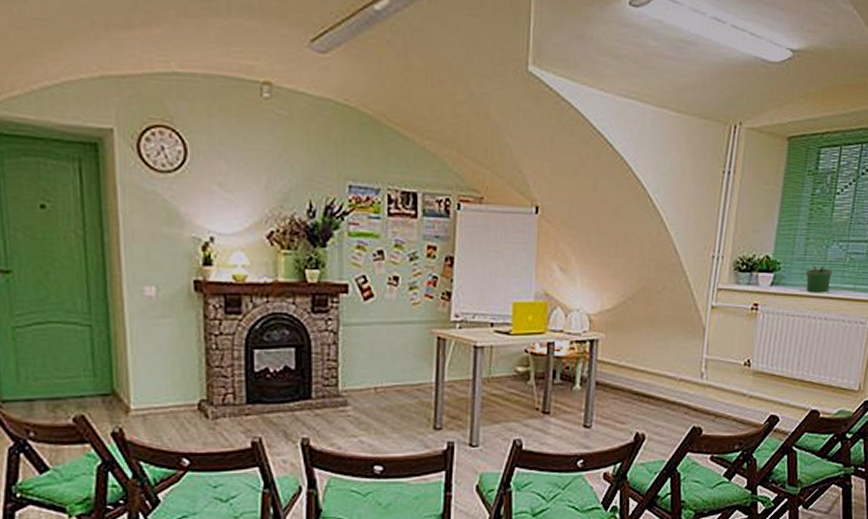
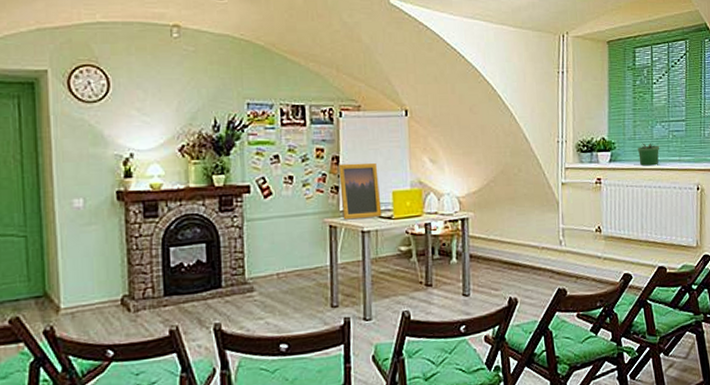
picture frame: none [452,266,499,332] -> present [339,162,382,220]

